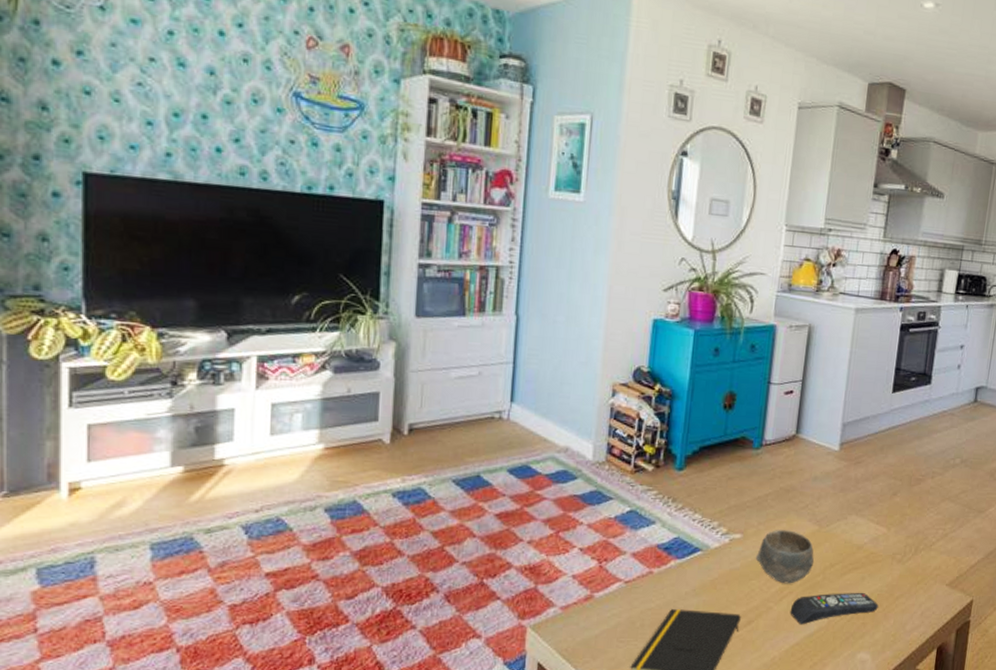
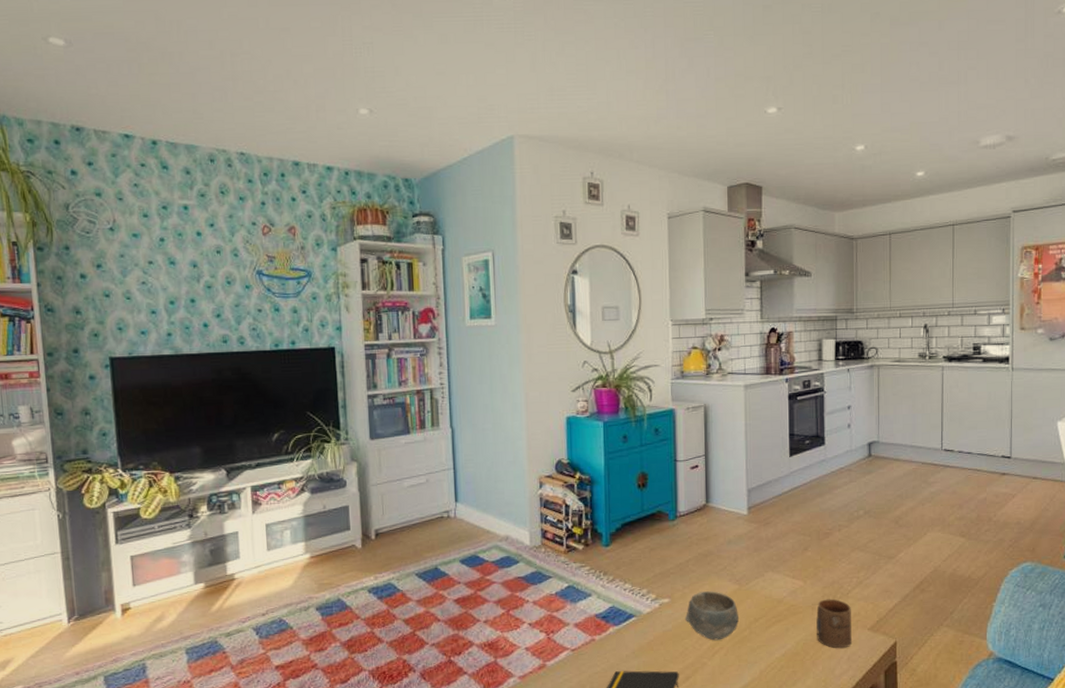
remote control: present [790,592,878,625] -> none [723,642,806,677]
cup: none [892,549,933,603] -> present [816,599,852,649]

